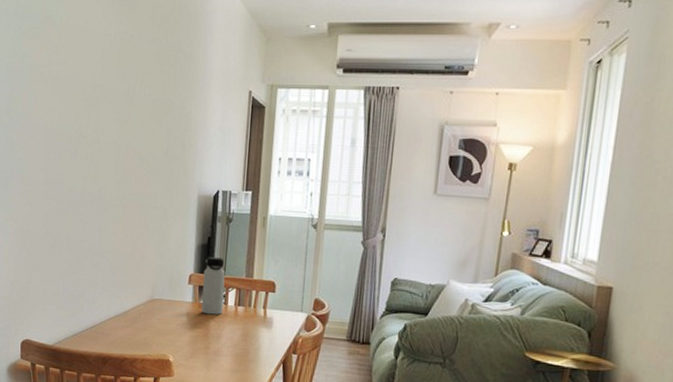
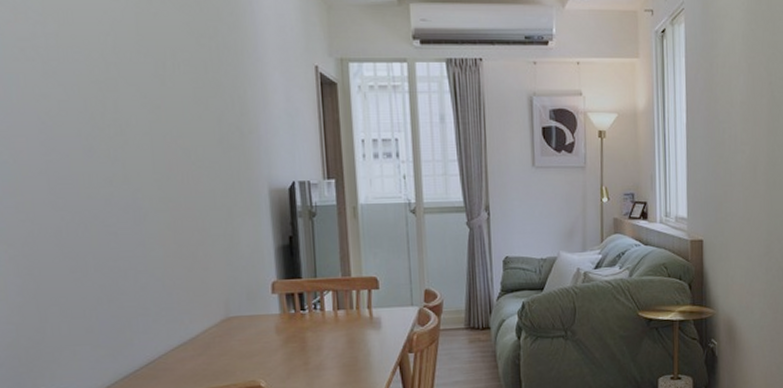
water bottle: present [201,257,226,315] -> none [289,258,320,325]

